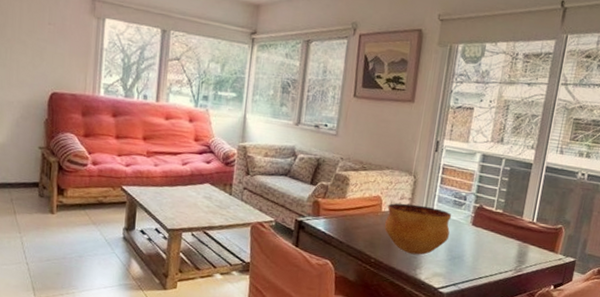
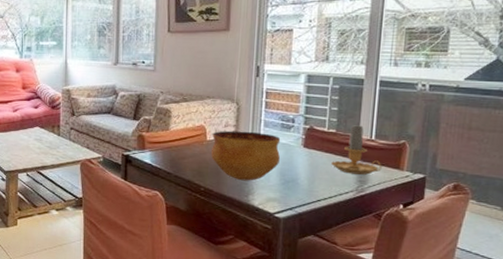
candle: none [495,205,540,256] -> present [331,123,382,175]

